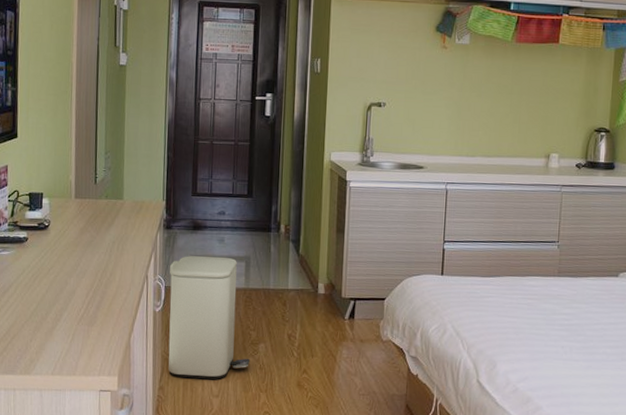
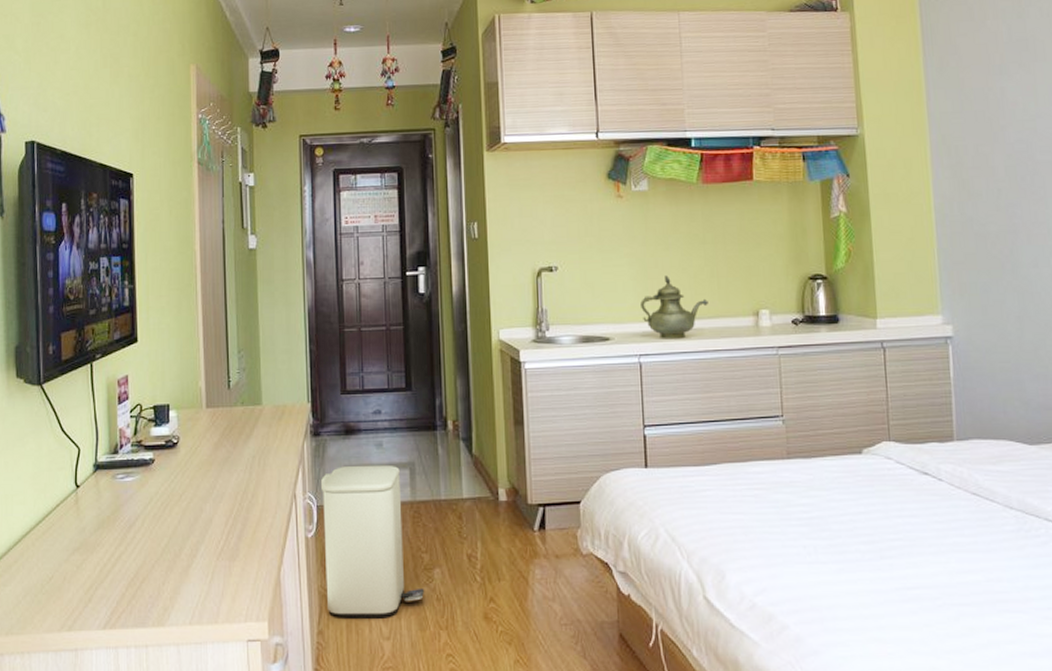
teapot: none [452,118,509,172] -> present [640,275,708,339]

